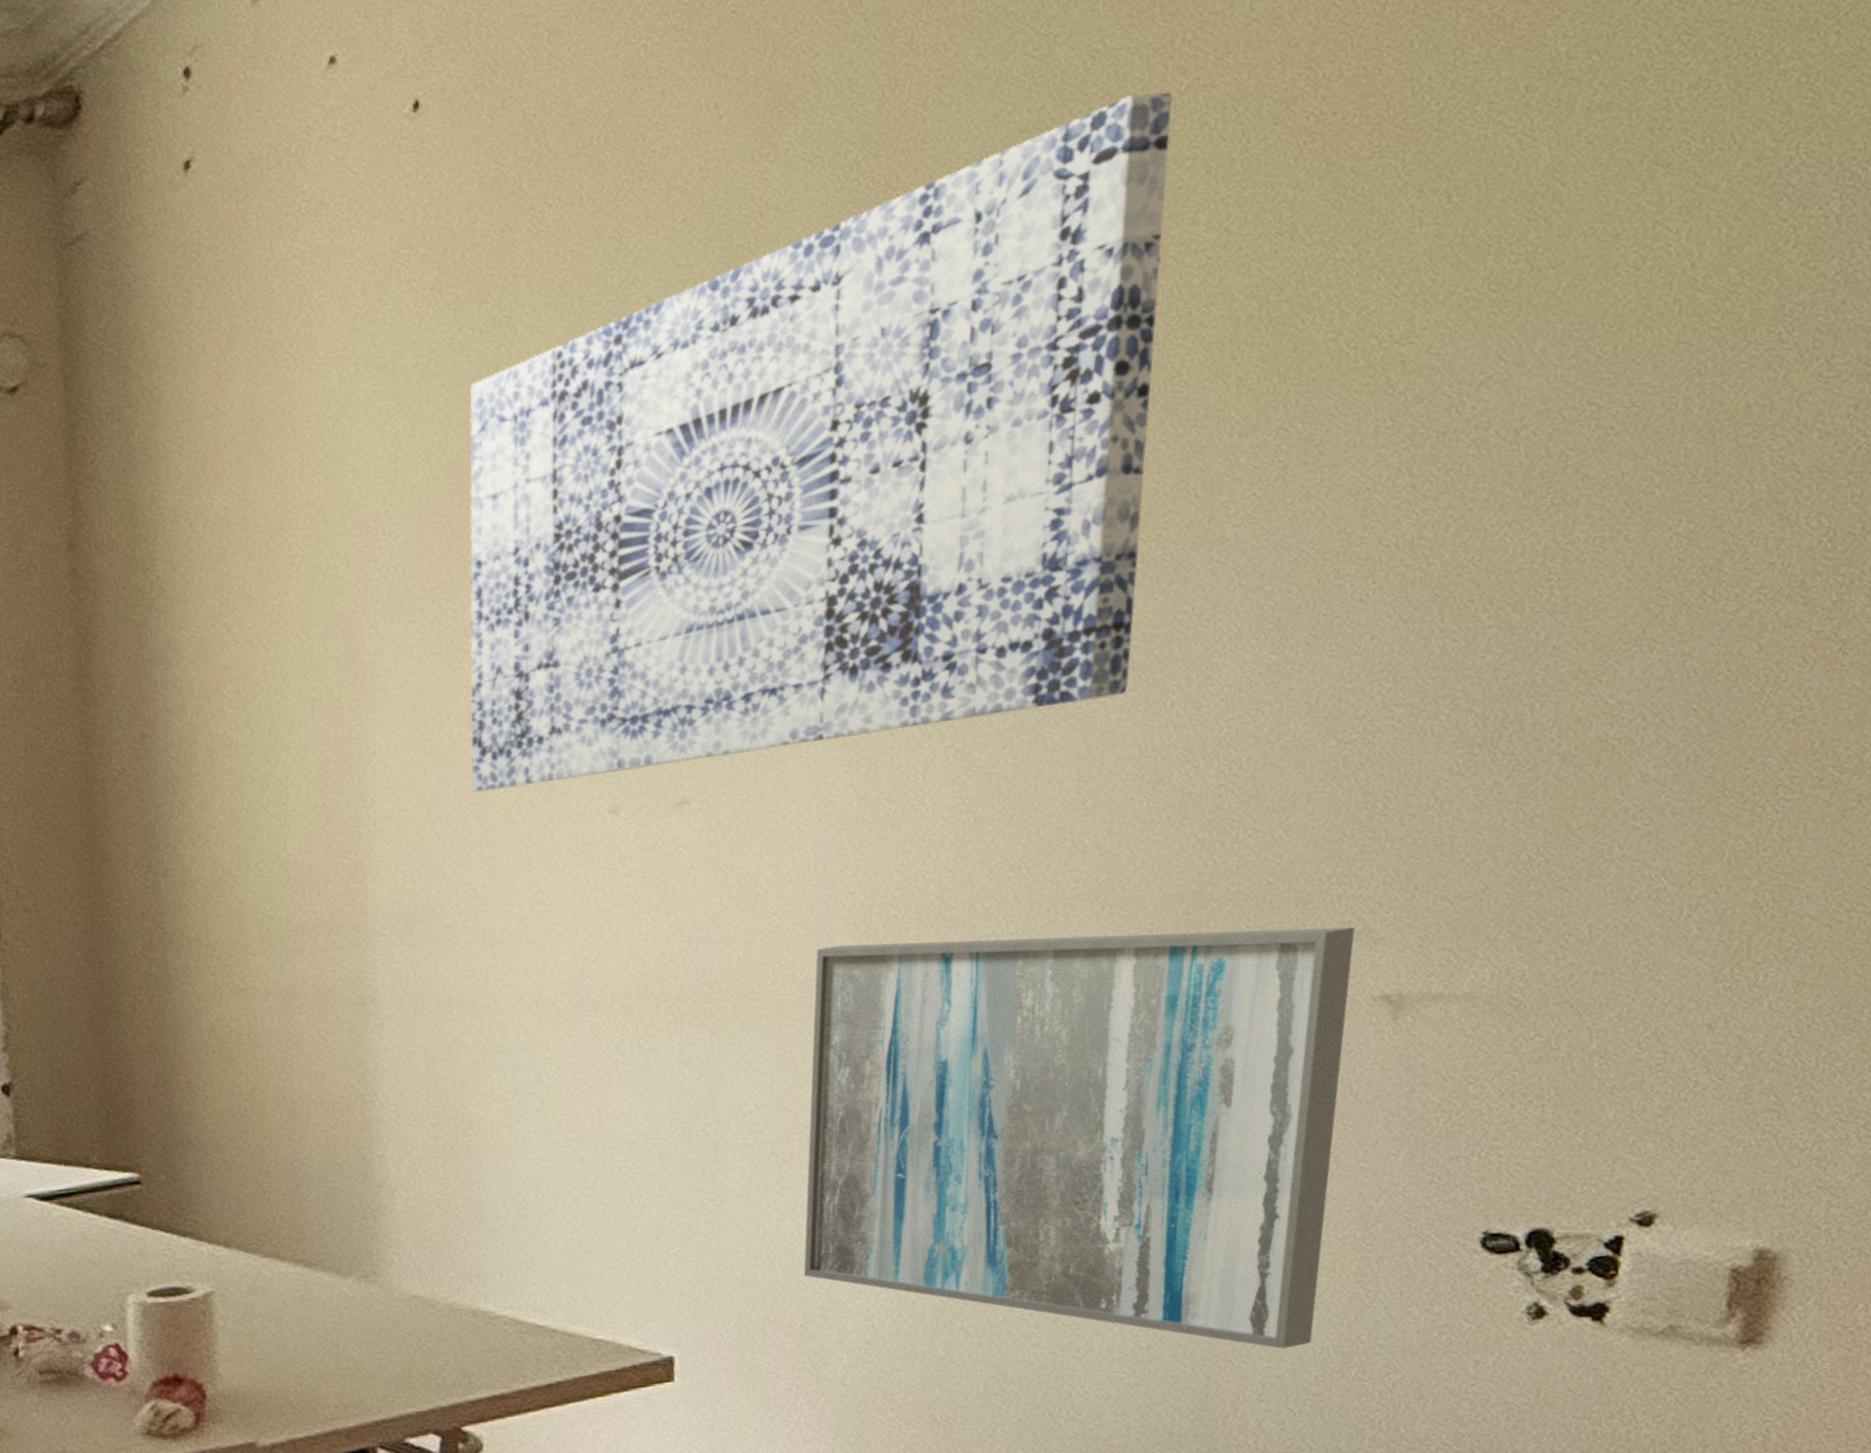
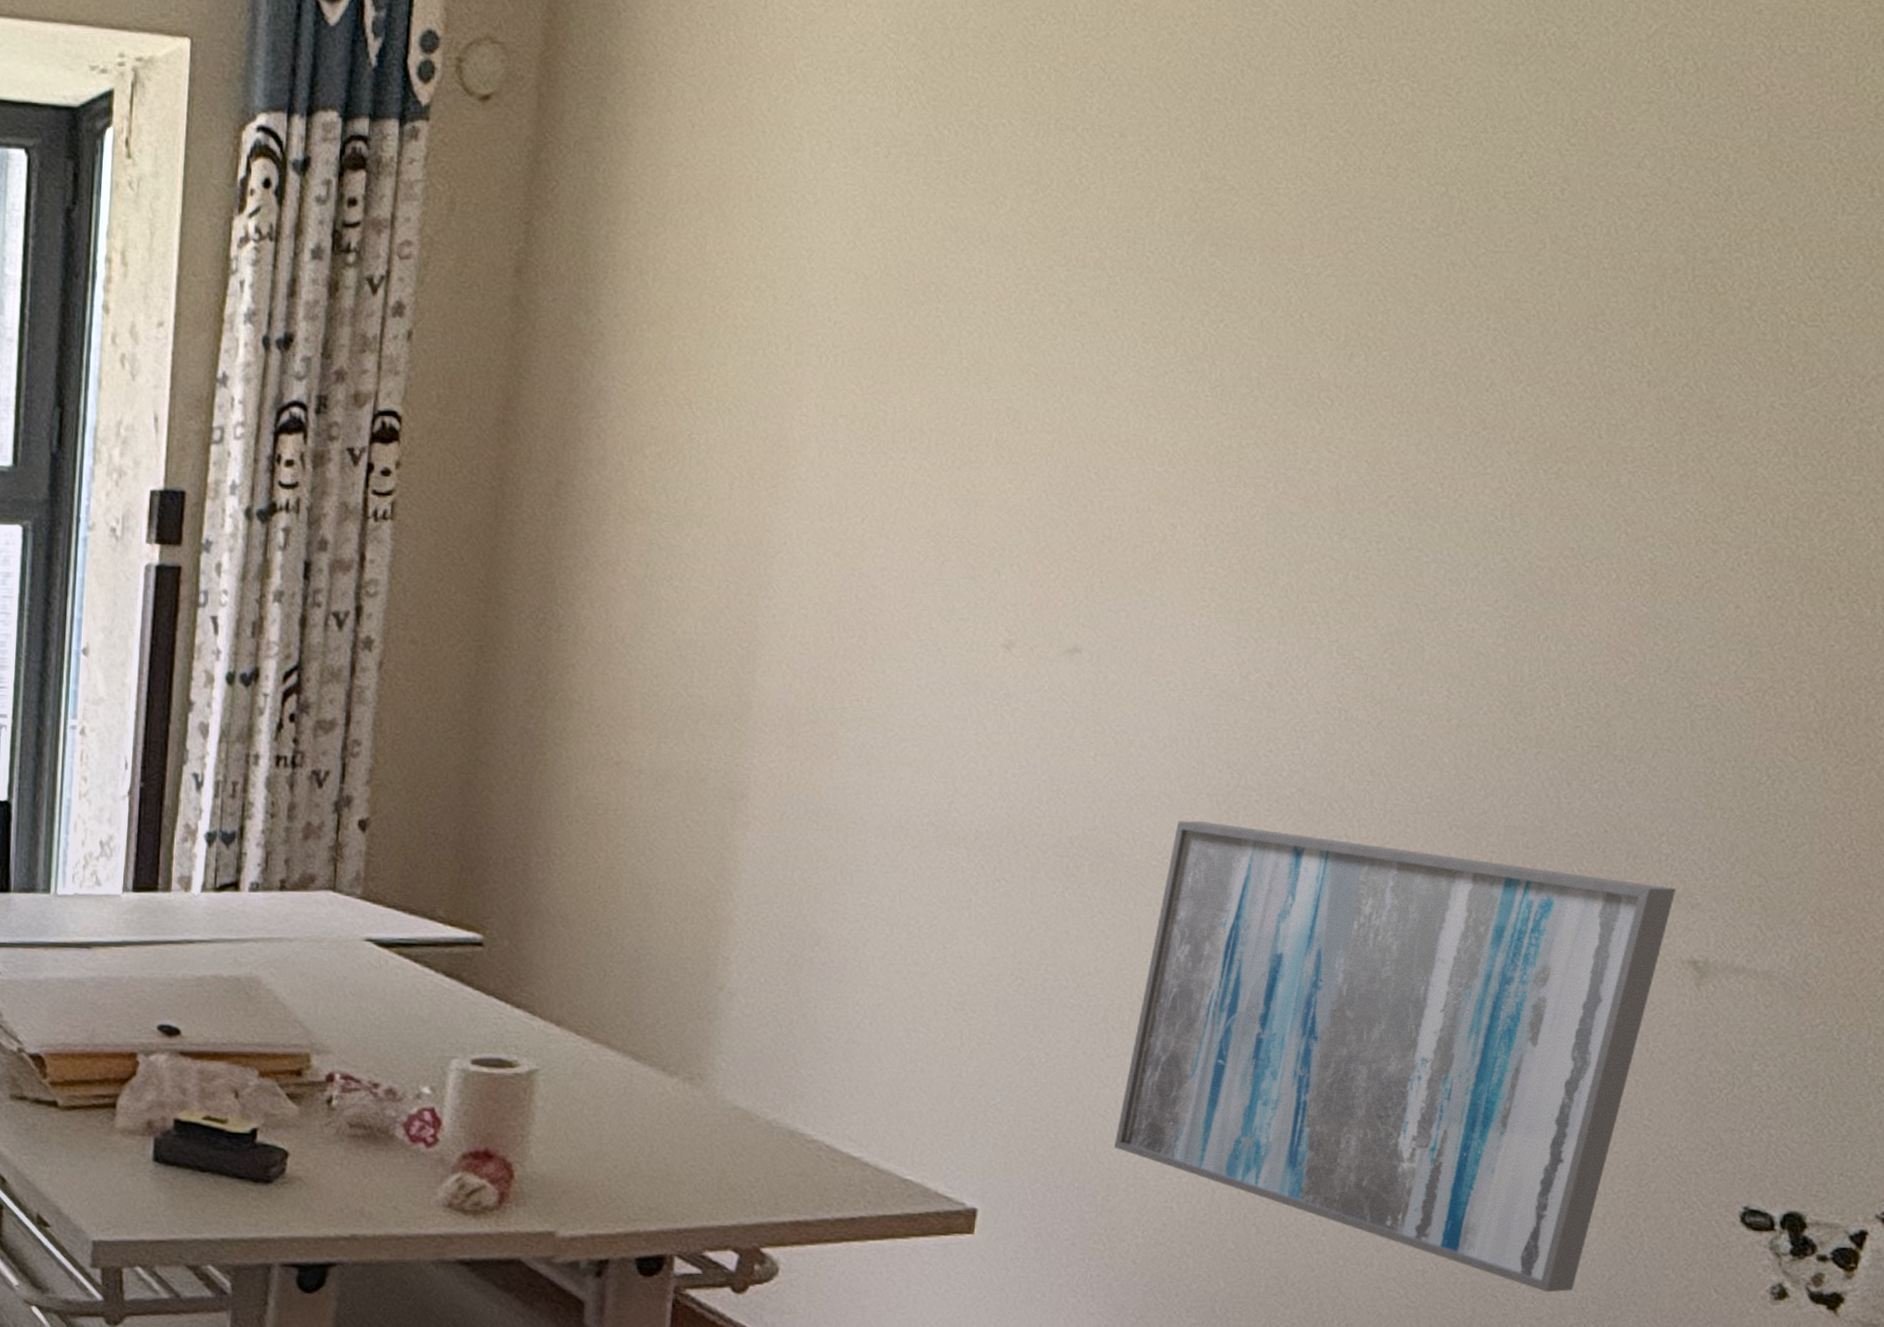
wall art: present [469,92,1173,793] -> none [873,27,1640,620]

